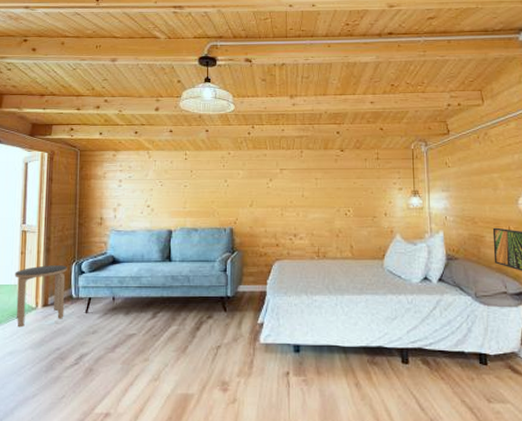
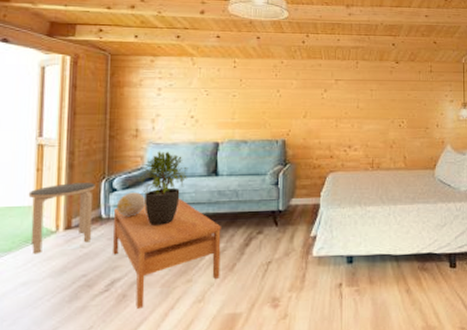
coffee table: none [81,281,174,383] -> present [113,198,221,309]
decorative ball: none [84,275,109,297] -> present [116,192,146,217]
potted plant: none [103,237,146,307] -> present [138,151,189,227]

